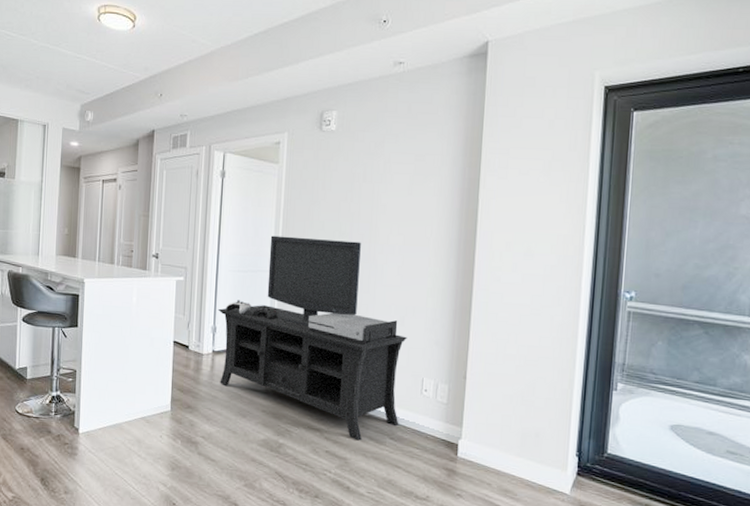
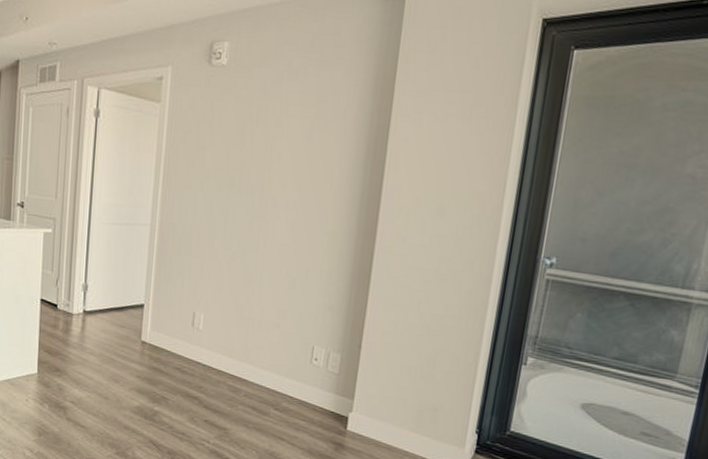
media console: present [217,235,407,441] -> none [89,185,298,411]

